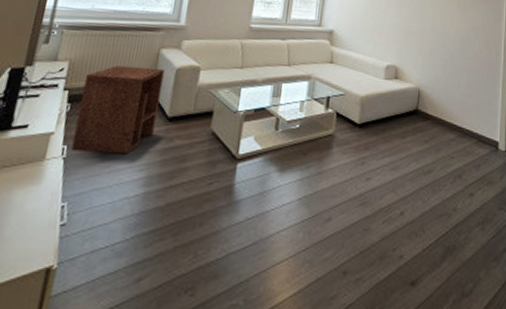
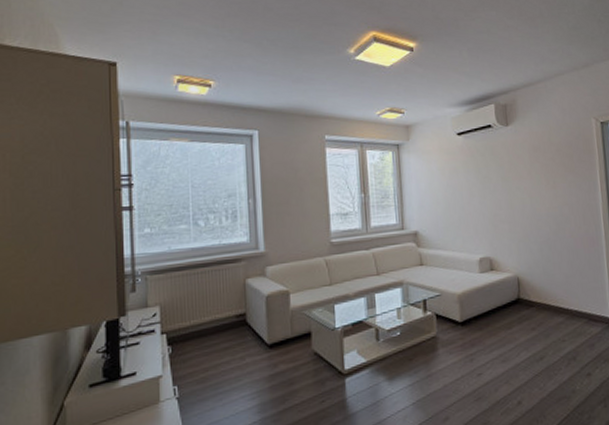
side table: present [71,65,164,155] -> none [180,298,257,390]

